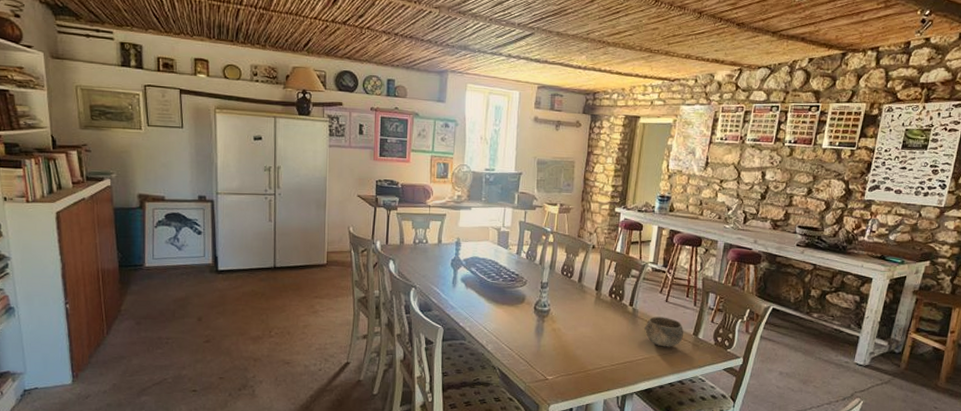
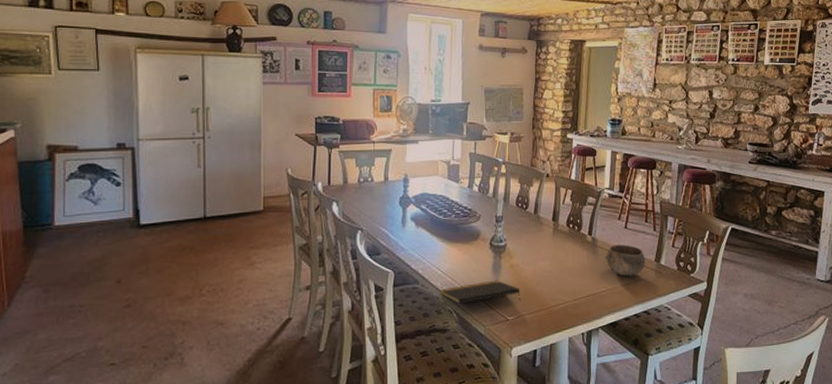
notepad: none [486,342,561,363] -> present [441,280,521,304]

